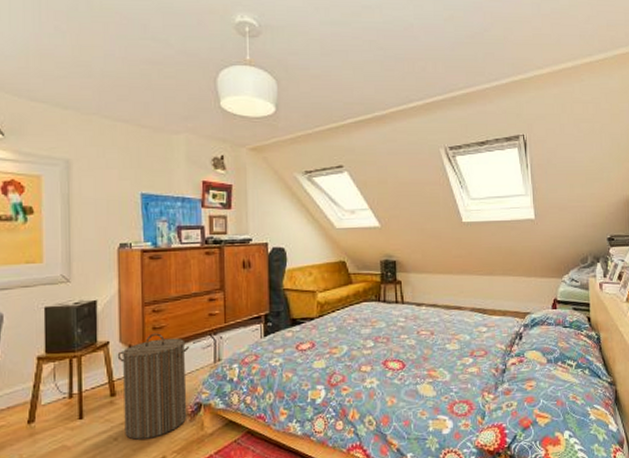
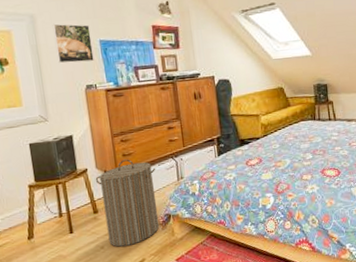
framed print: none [89,171,132,218] -> present [52,23,94,64]

